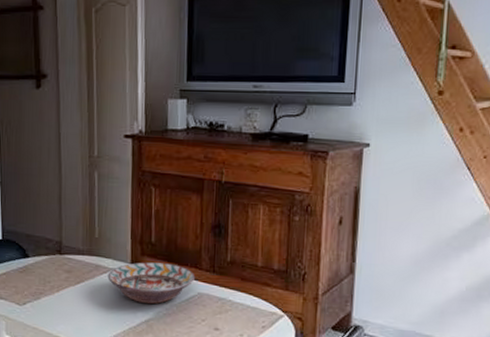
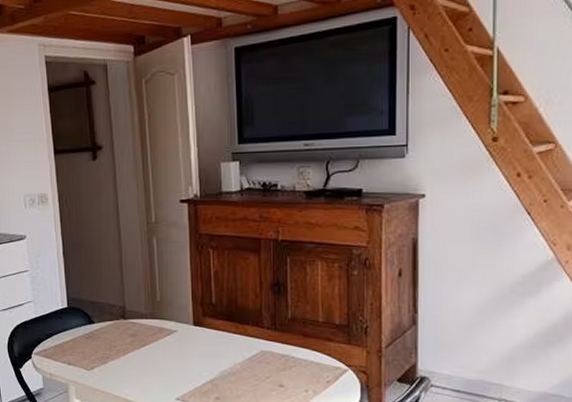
decorative bowl: present [107,262,195,304] -> none [171,323,256,363]

